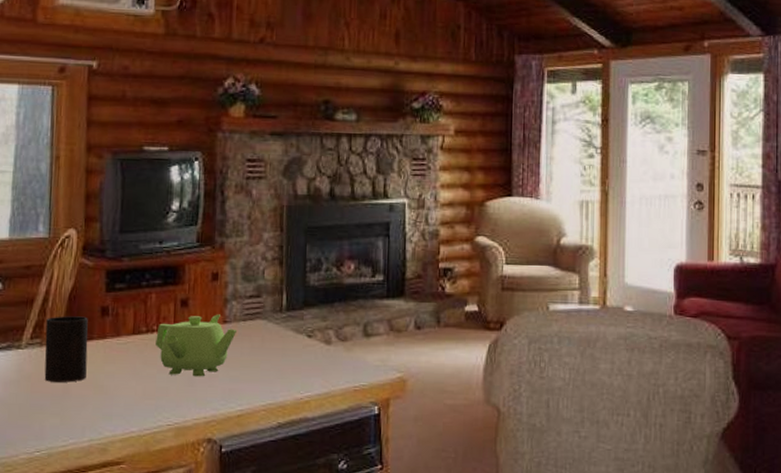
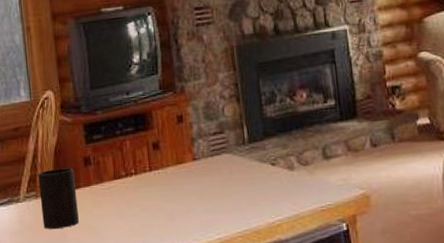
teapot: present [156,314,238,377] -> none [135,153,207,213]

